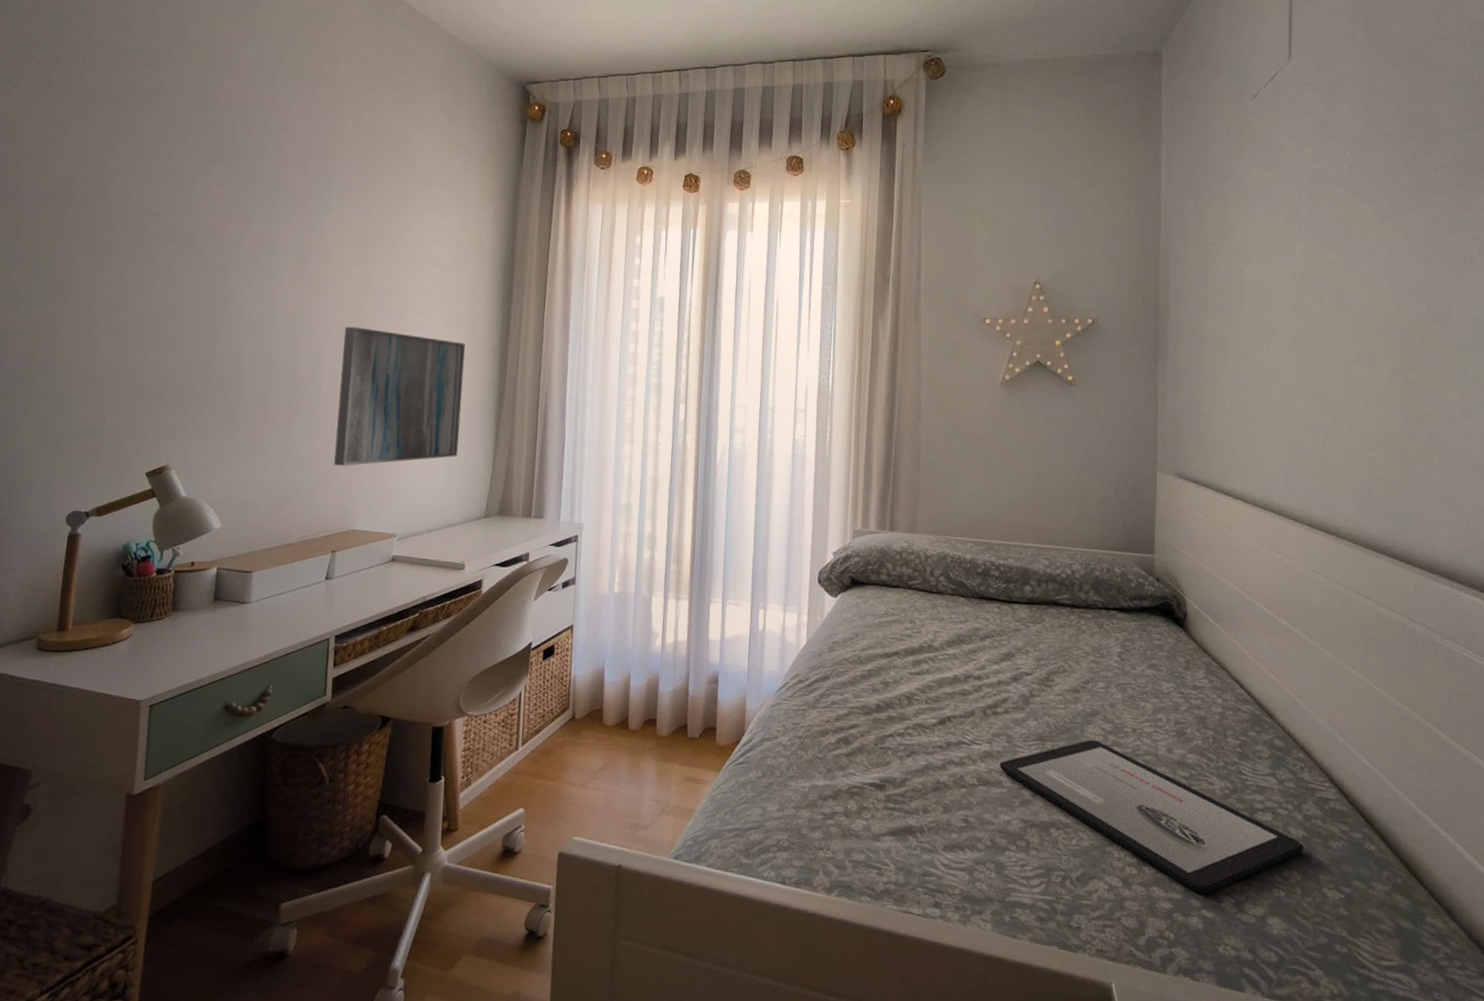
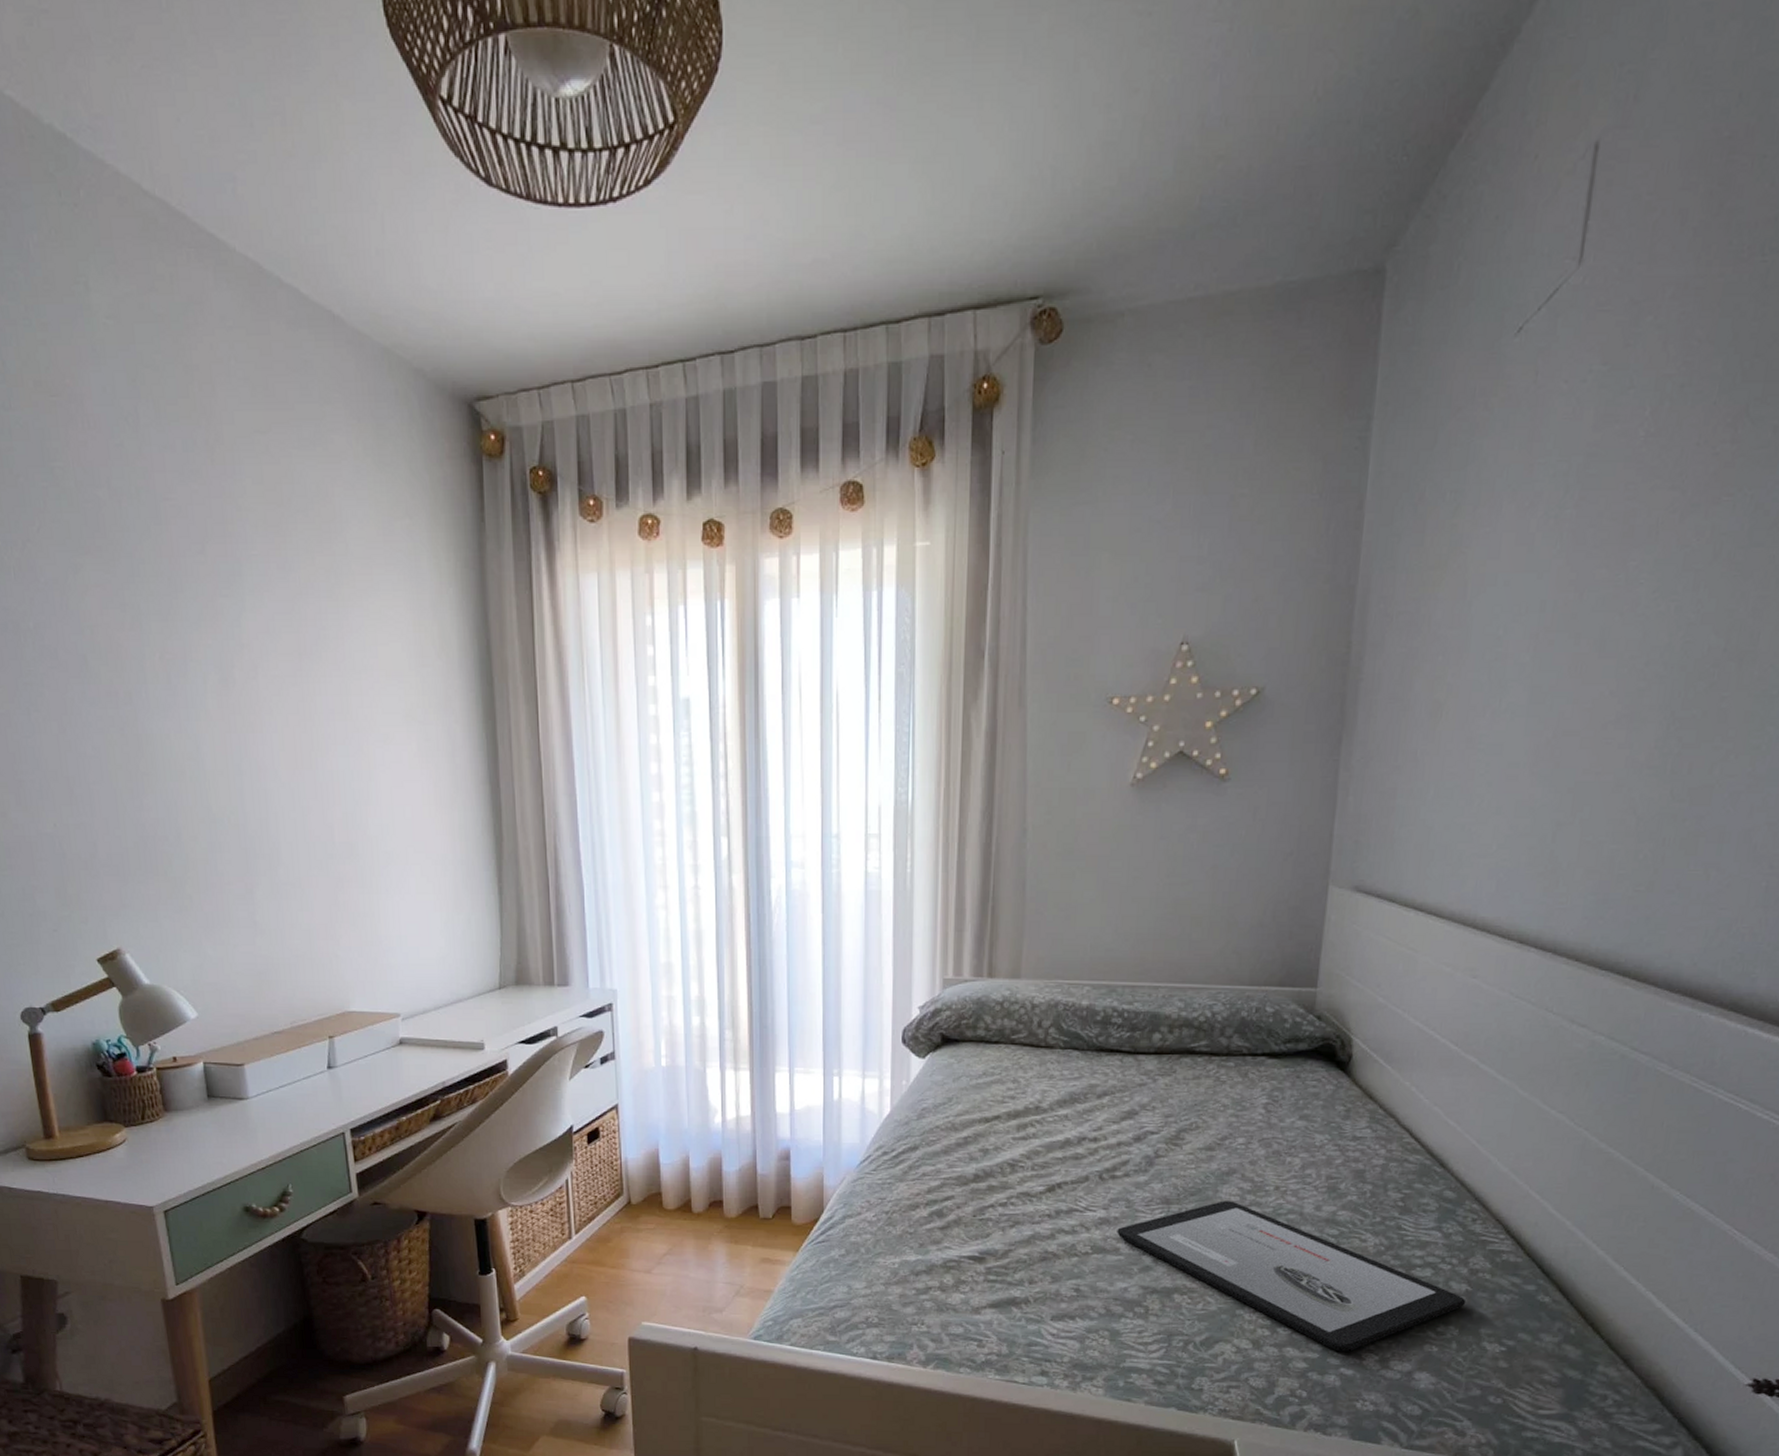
wall art: present [334,326,465,466] -> none [293,764,457,938]

